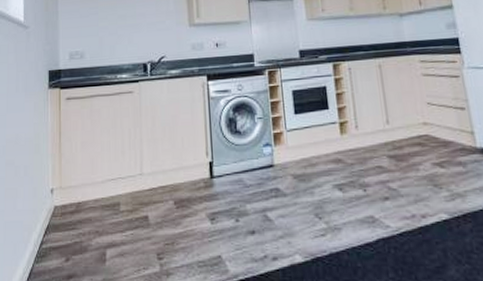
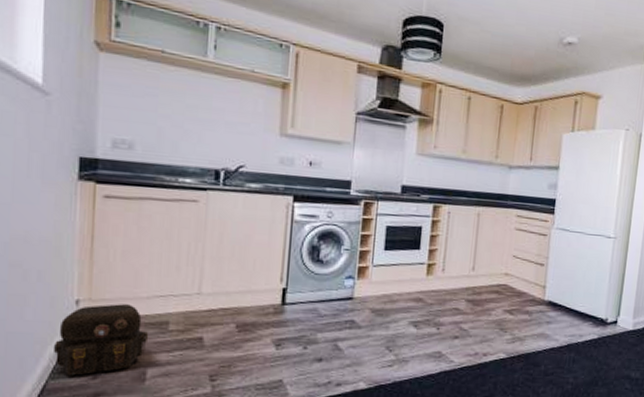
backpack: none [36,189,105,259] -> present [53,304,148,376]

